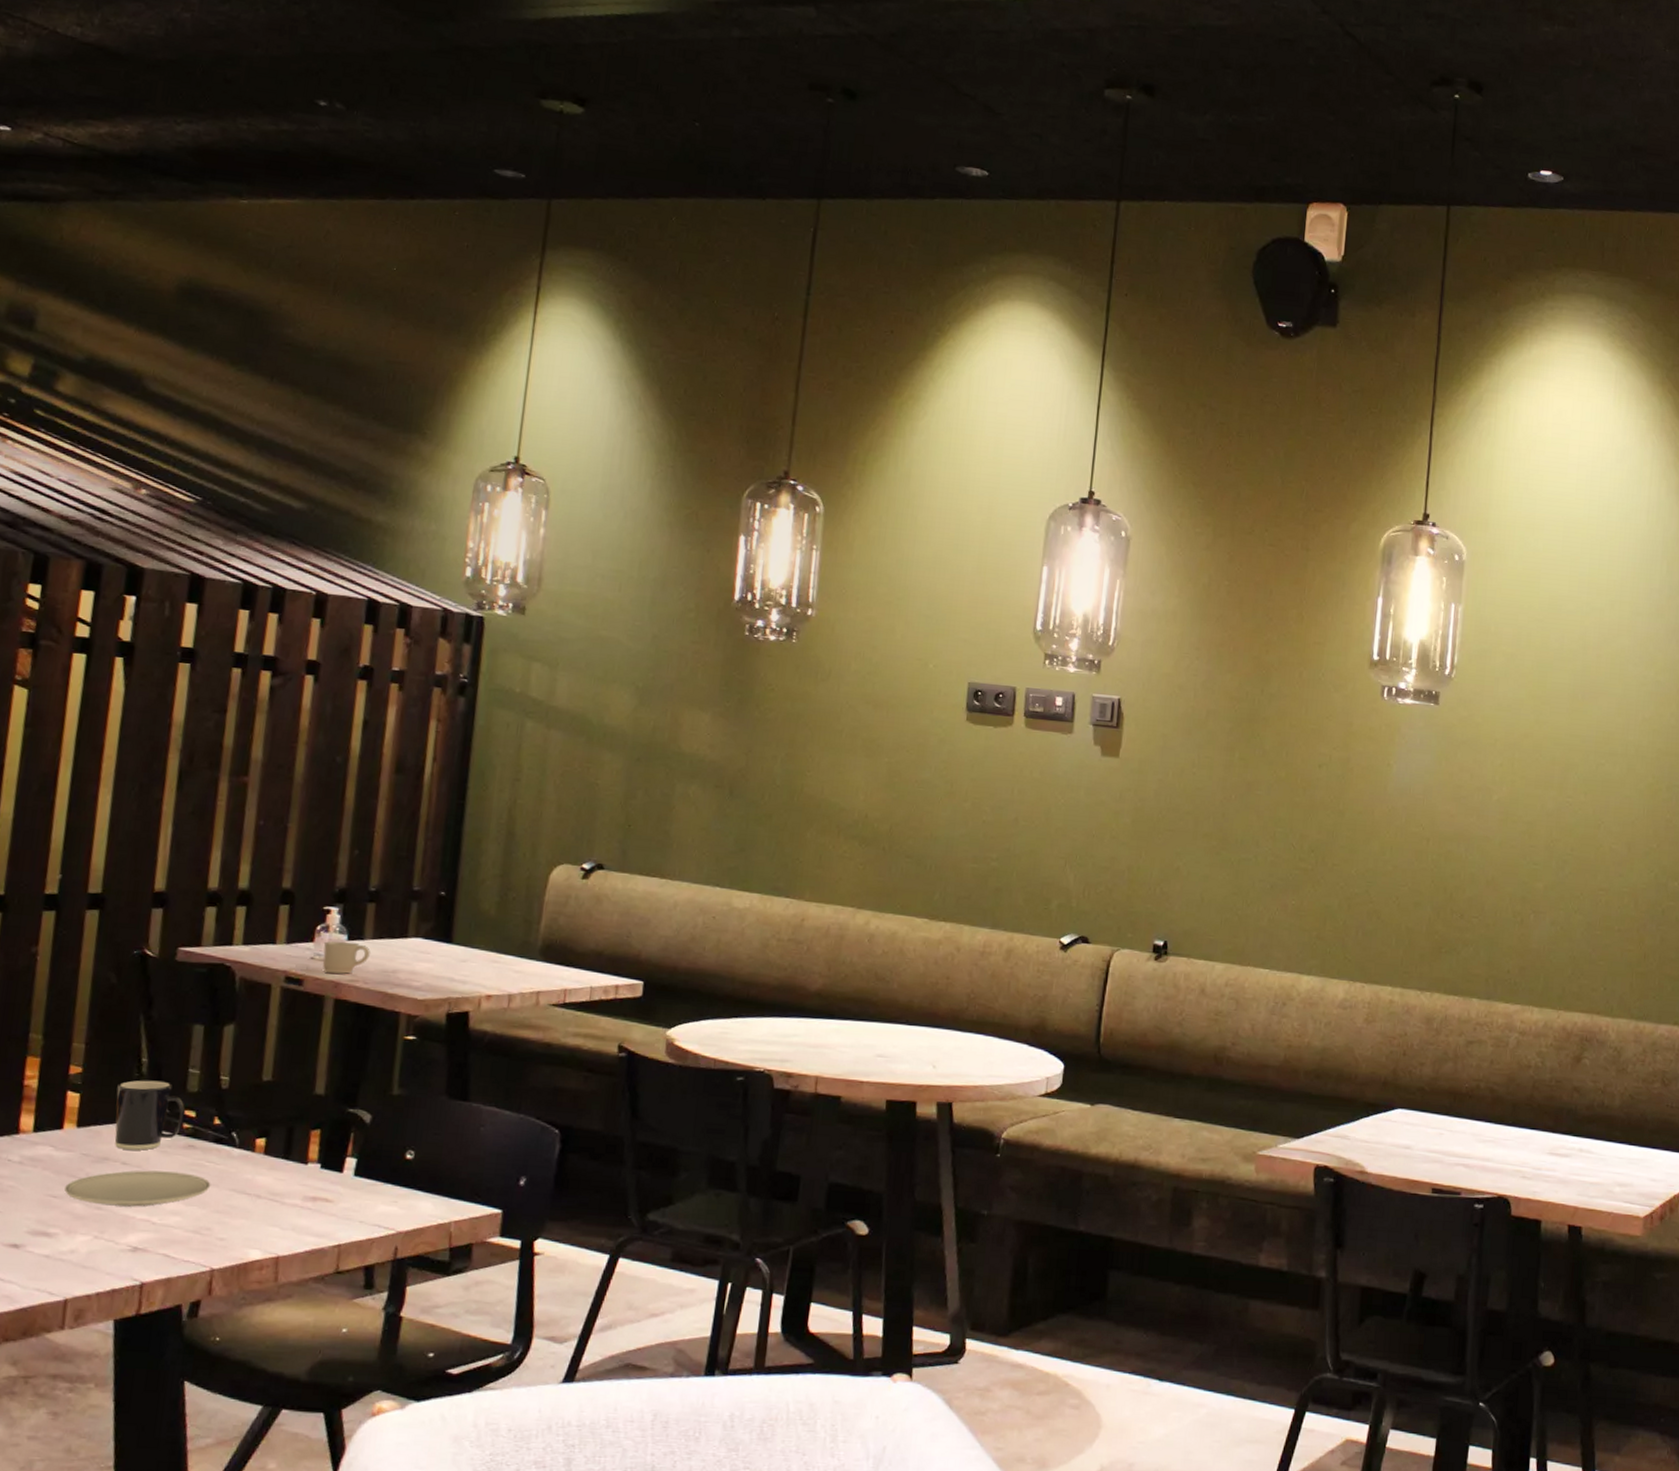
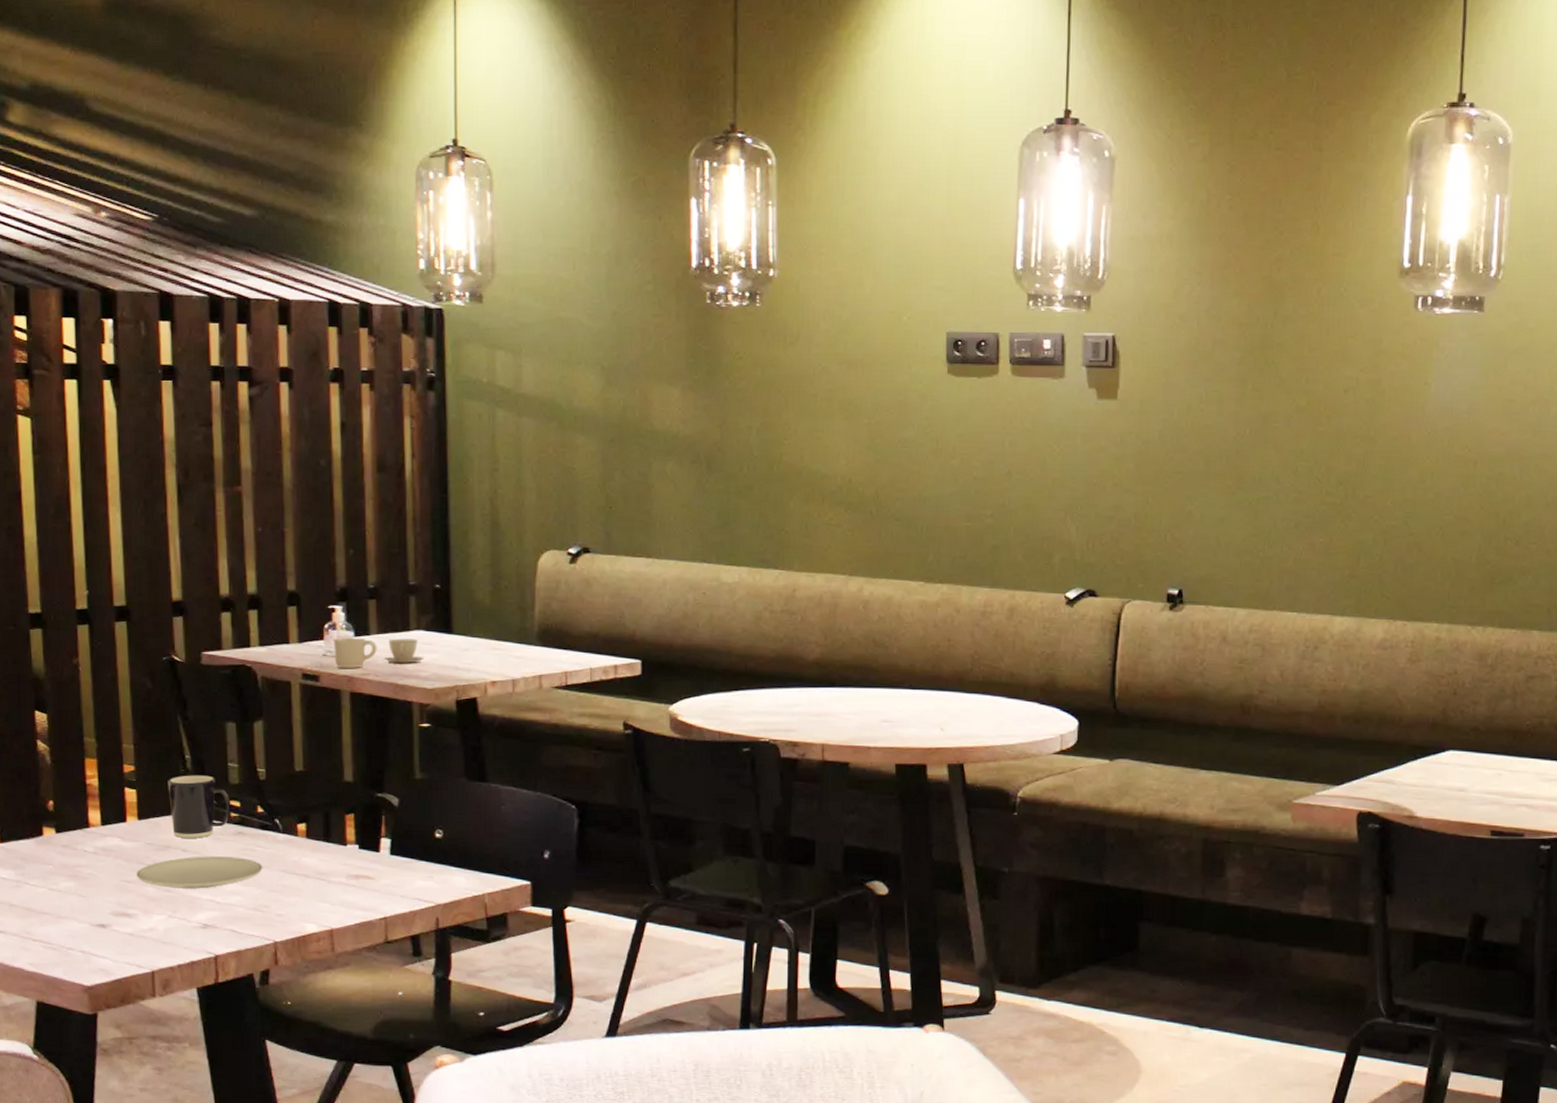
teacup: none [375,945,419,972] -> present [383,638,424,663]

